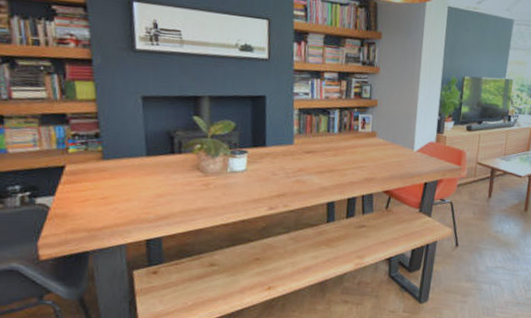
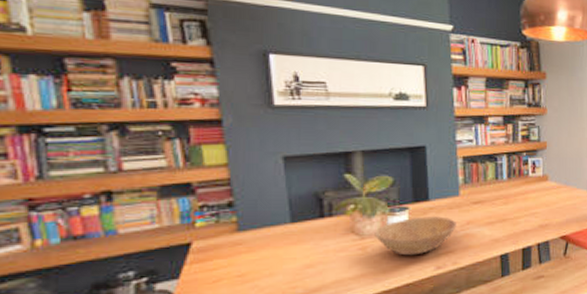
bowl: none [216,161,289,195] -> present [374,216,457,256]

